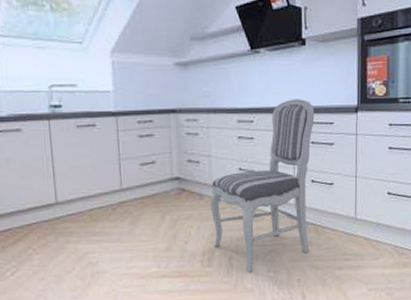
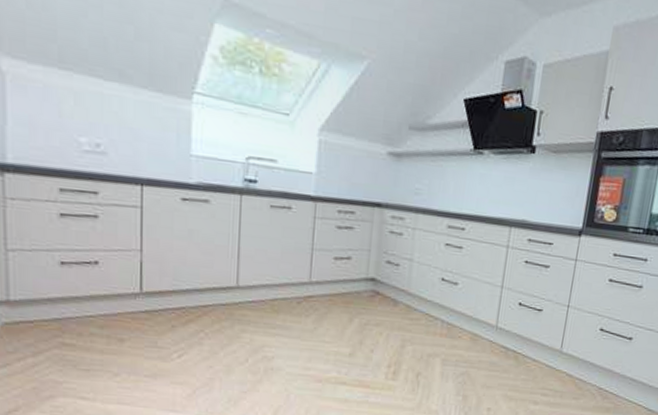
dining chair: present [210,99,315,273] -> none [403,210,535,393]

